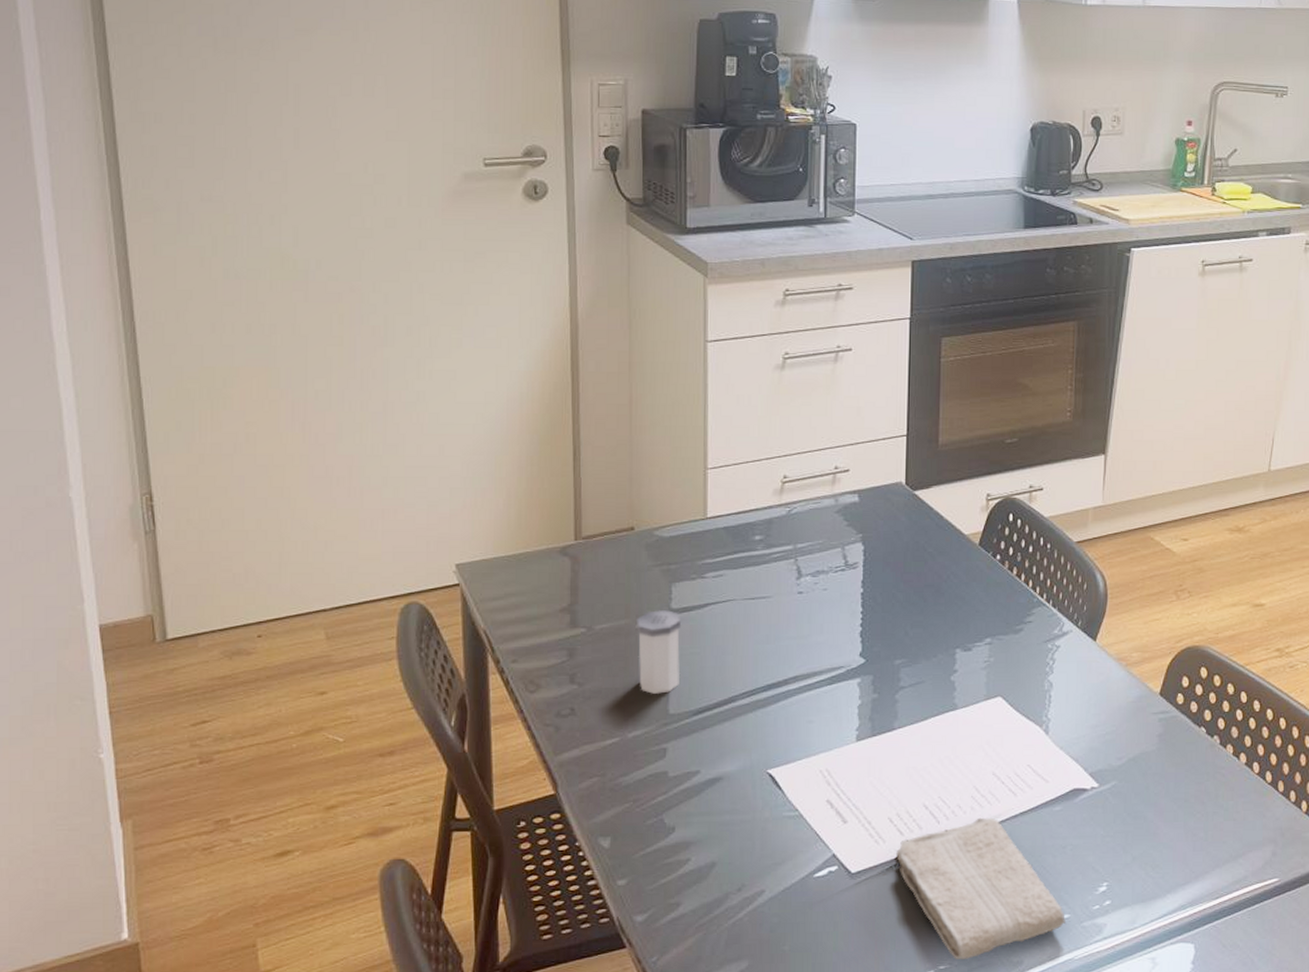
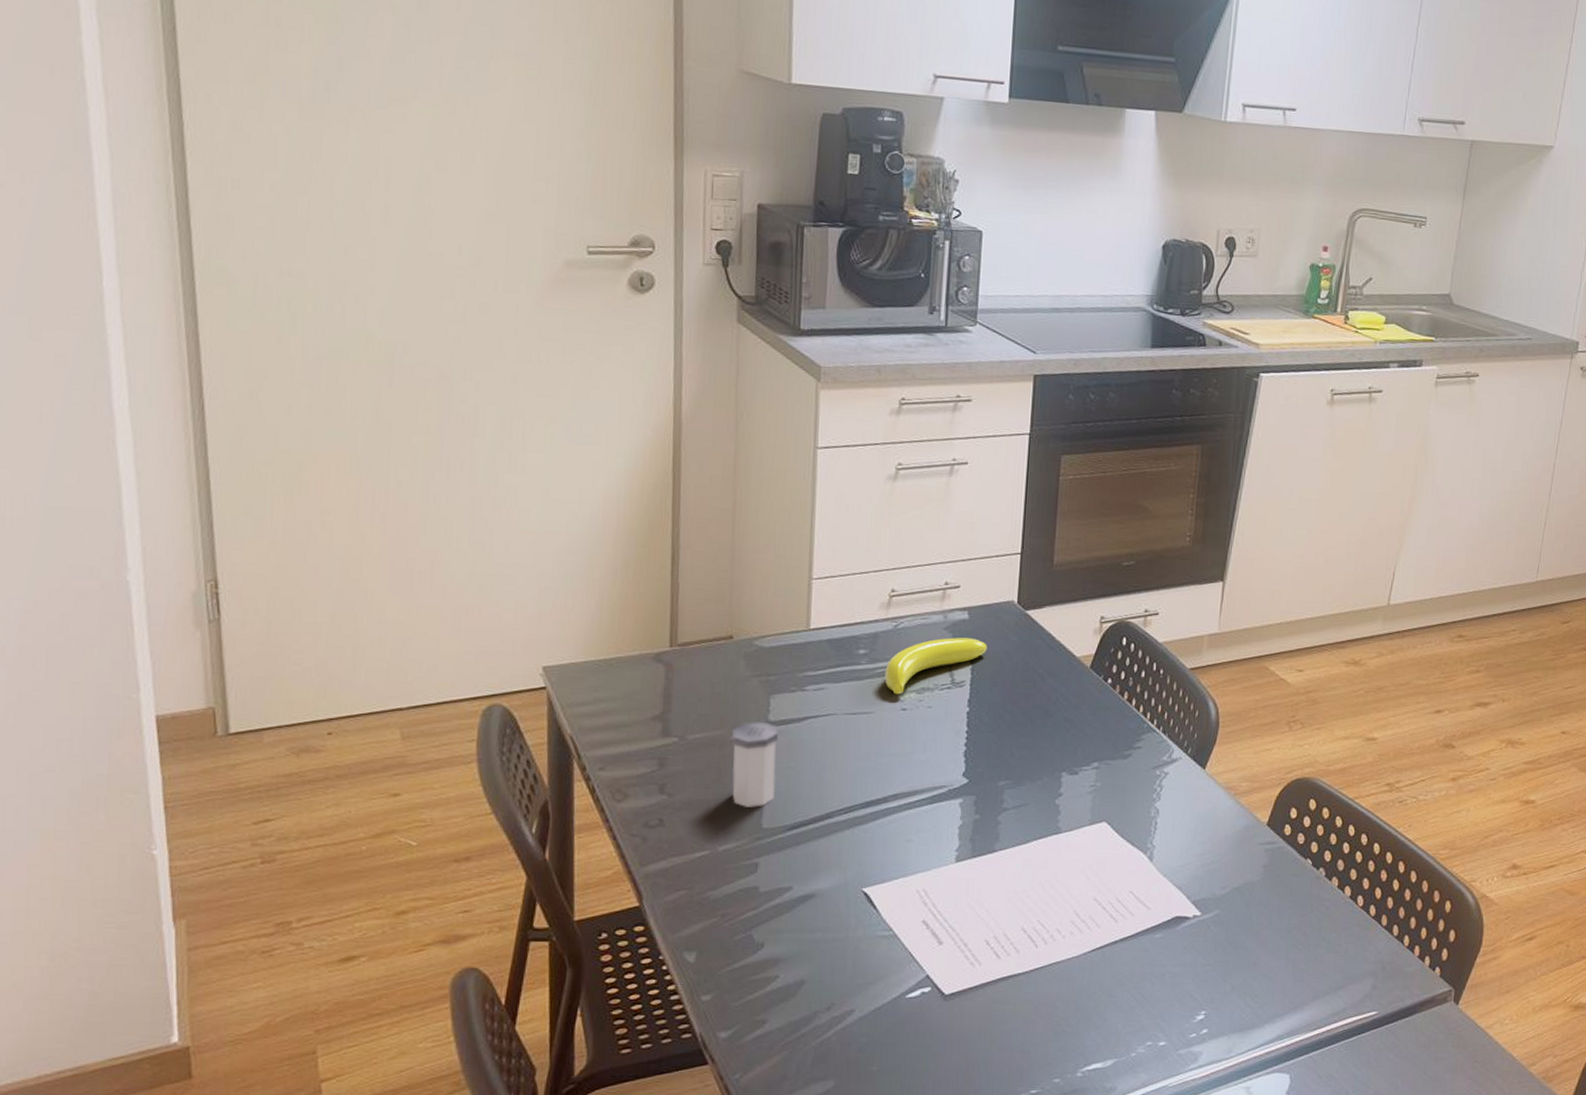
banana: none [781,520,878,579] -> present [885,637,987,695]
washcloth: present [896,817,1066,959] -> none [991,942,1161,1084]

